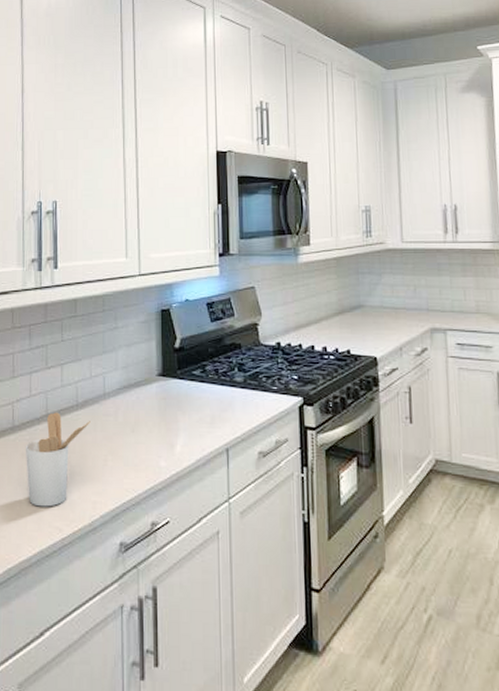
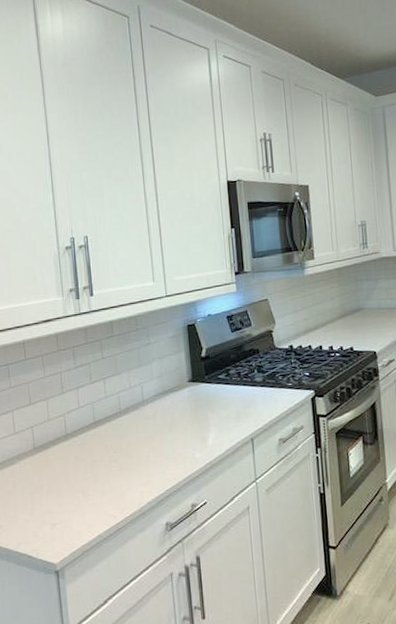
utensil holder: present [25,412,90,507] -> none [78,419,133,500]

